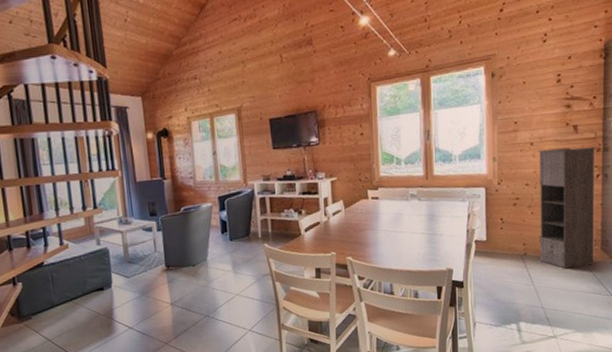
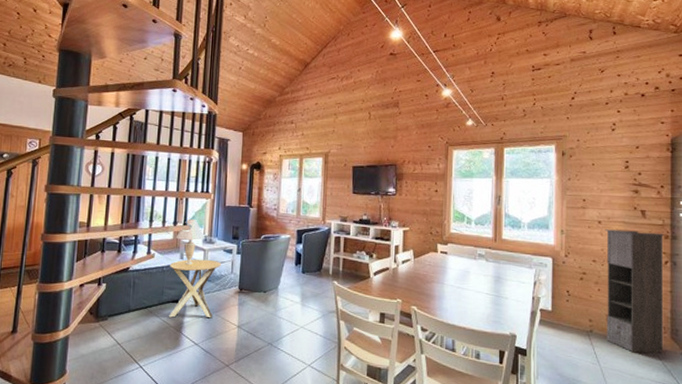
table lamp: none [87,200,121,251] -> present [175,218,206,266]
side table: none [87,241,143,306] -> present [169,259,222,318]

